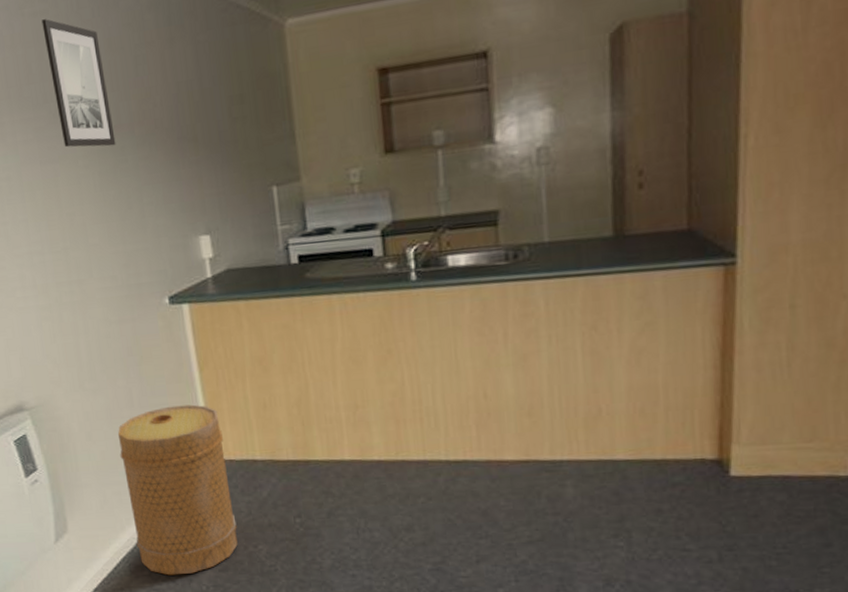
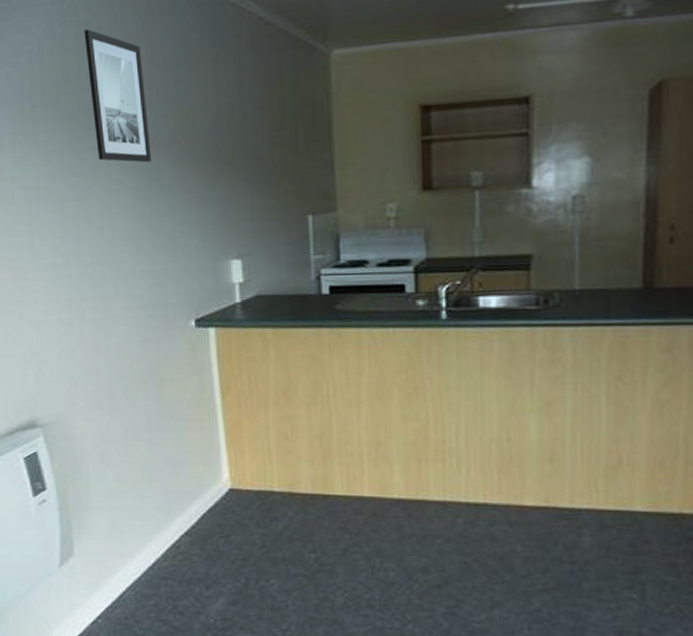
basket: present [118,404,238,575] -> none [133,431,250,606]

